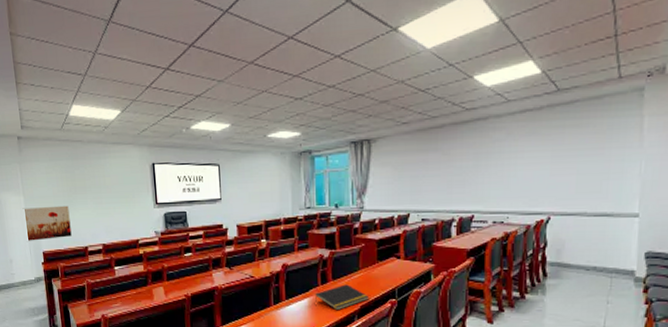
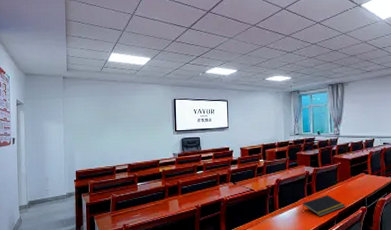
wall art: present [22,205,72,241] -> none [61,132,102,162]

